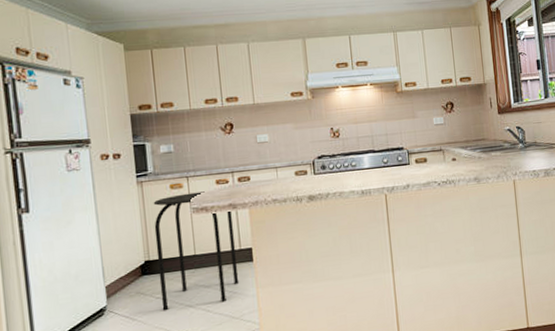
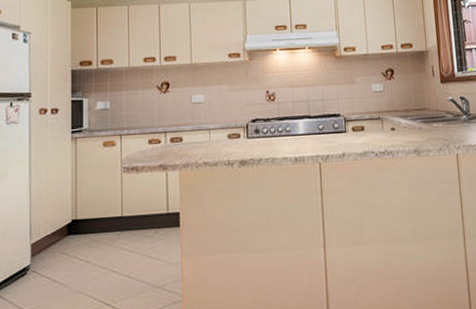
stool: present [153,191,239,311] -> none [84,151,164,275]

